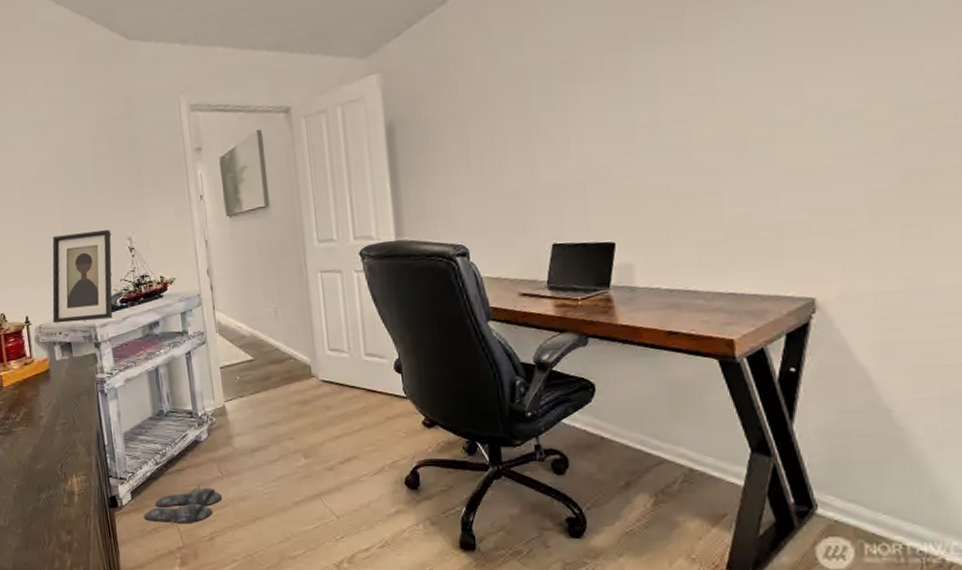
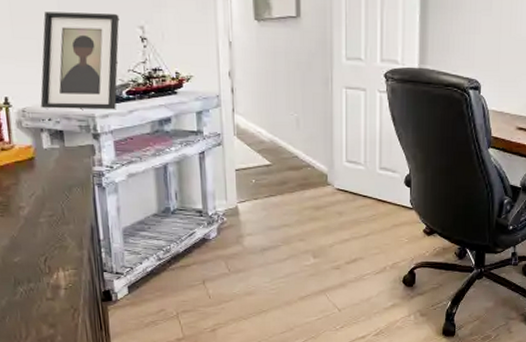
slippers: present [144,487,222,523] -> none [141,283,227,316]

